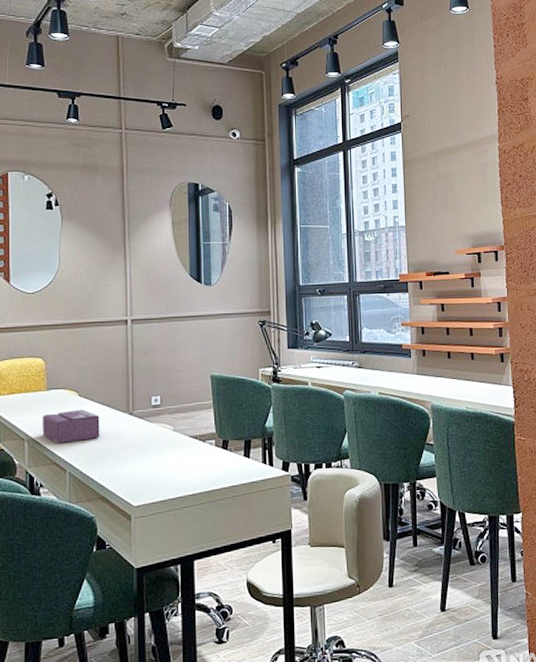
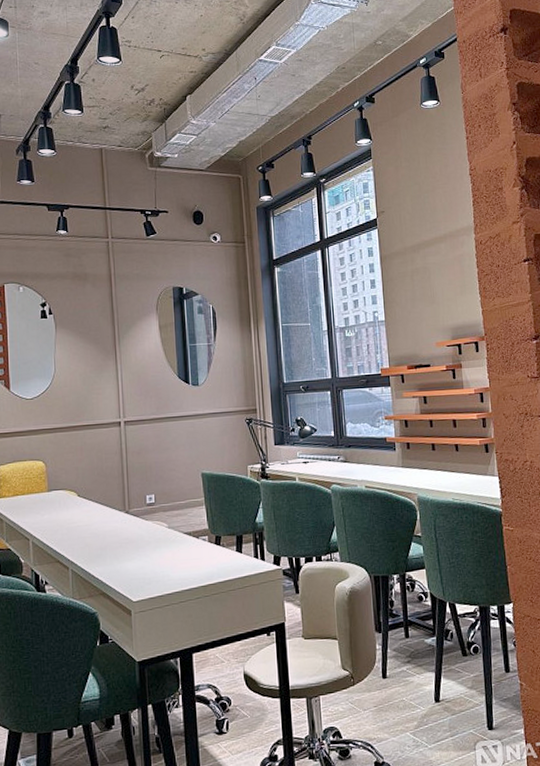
tissue box: present [42,409,100,443] -> none [45,509,99,542]

